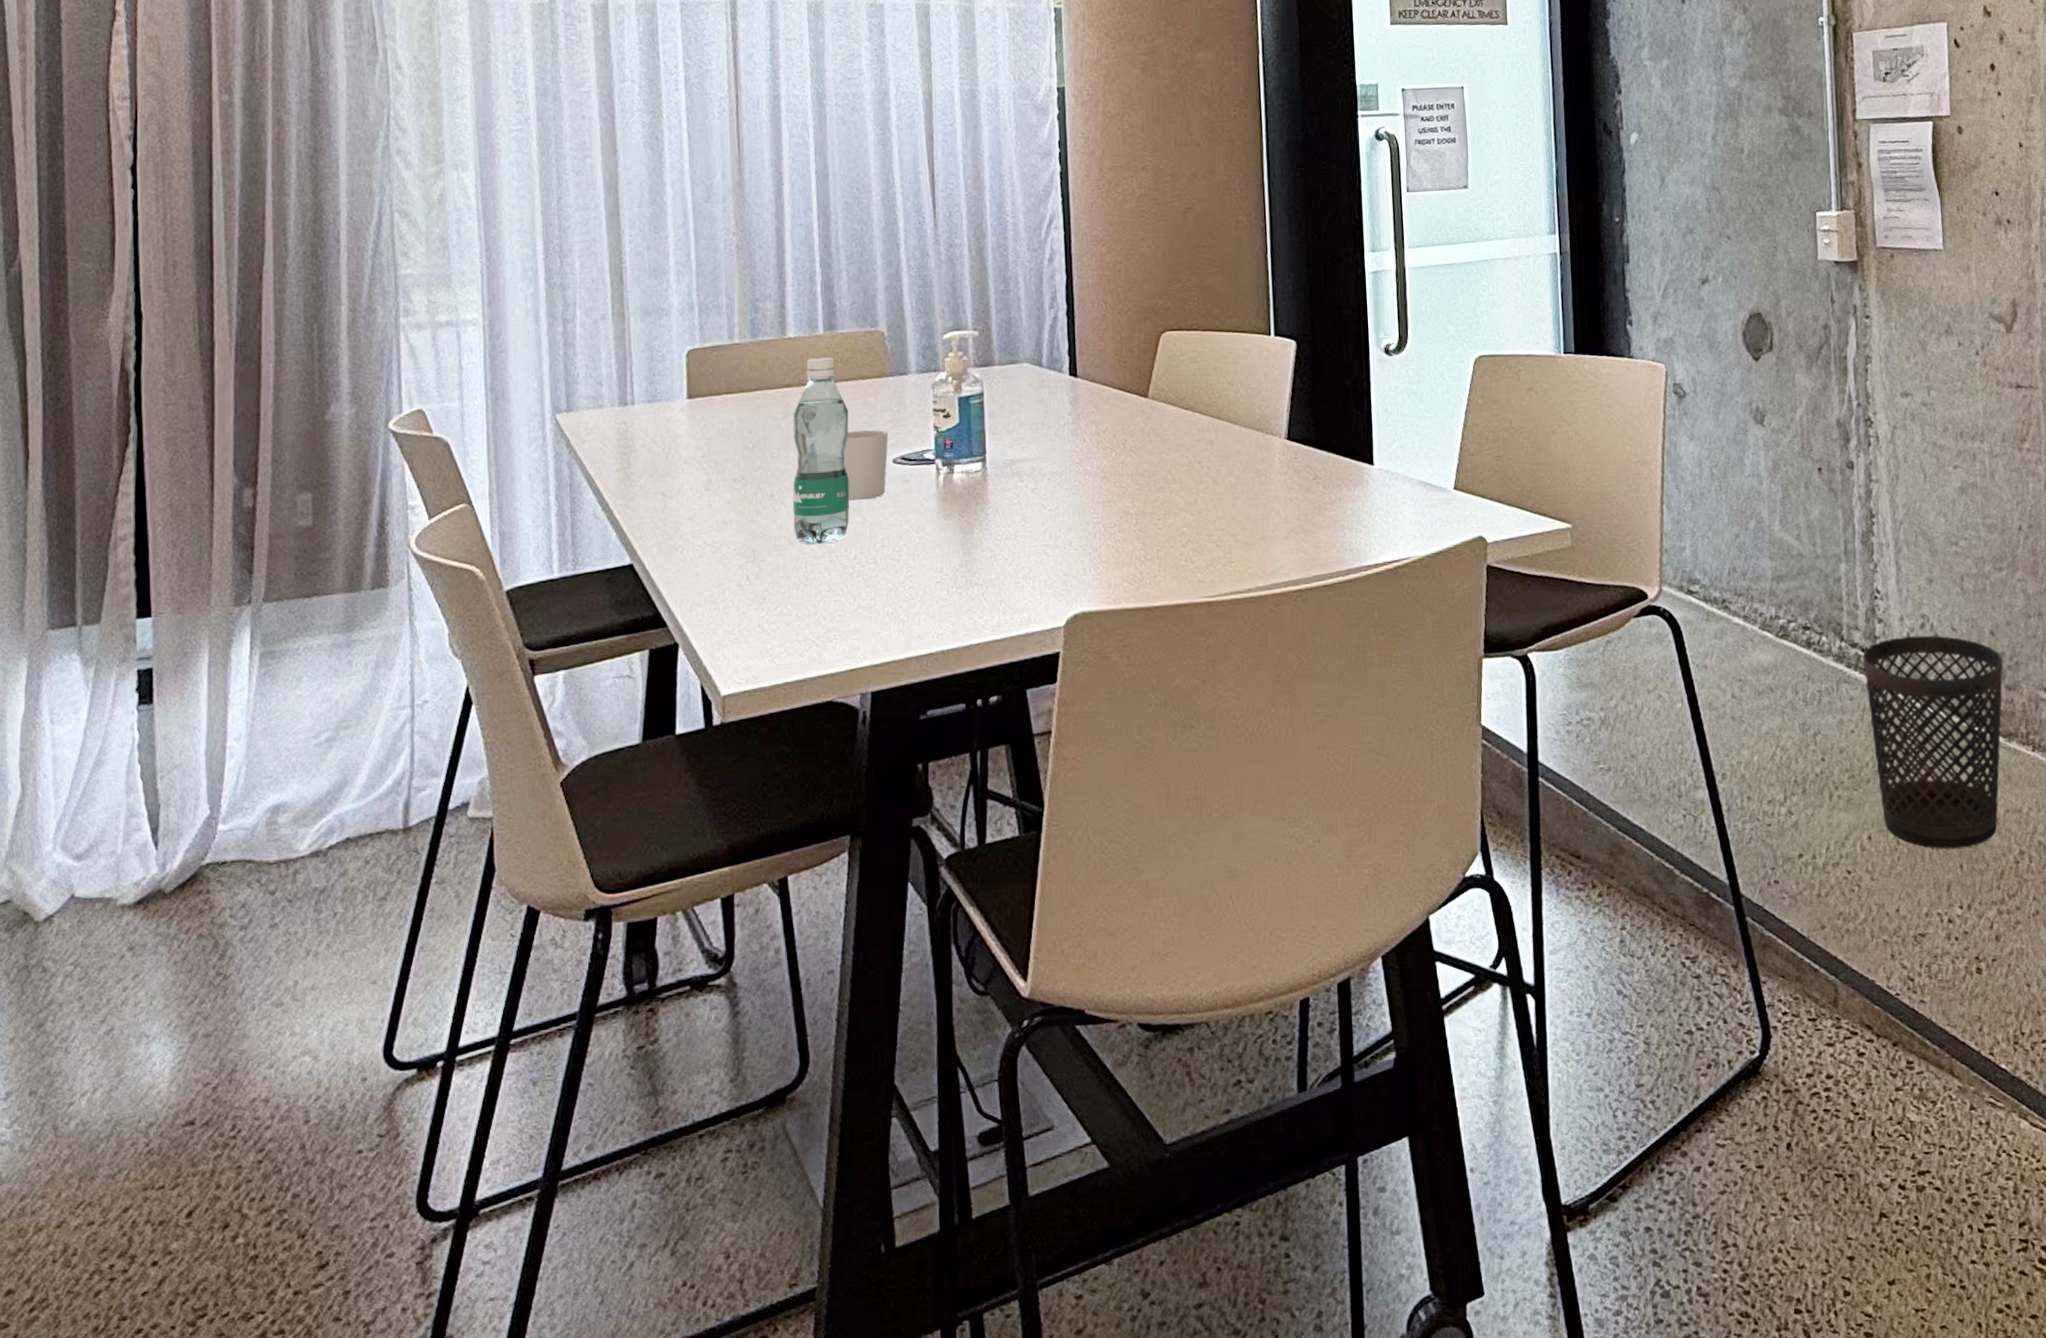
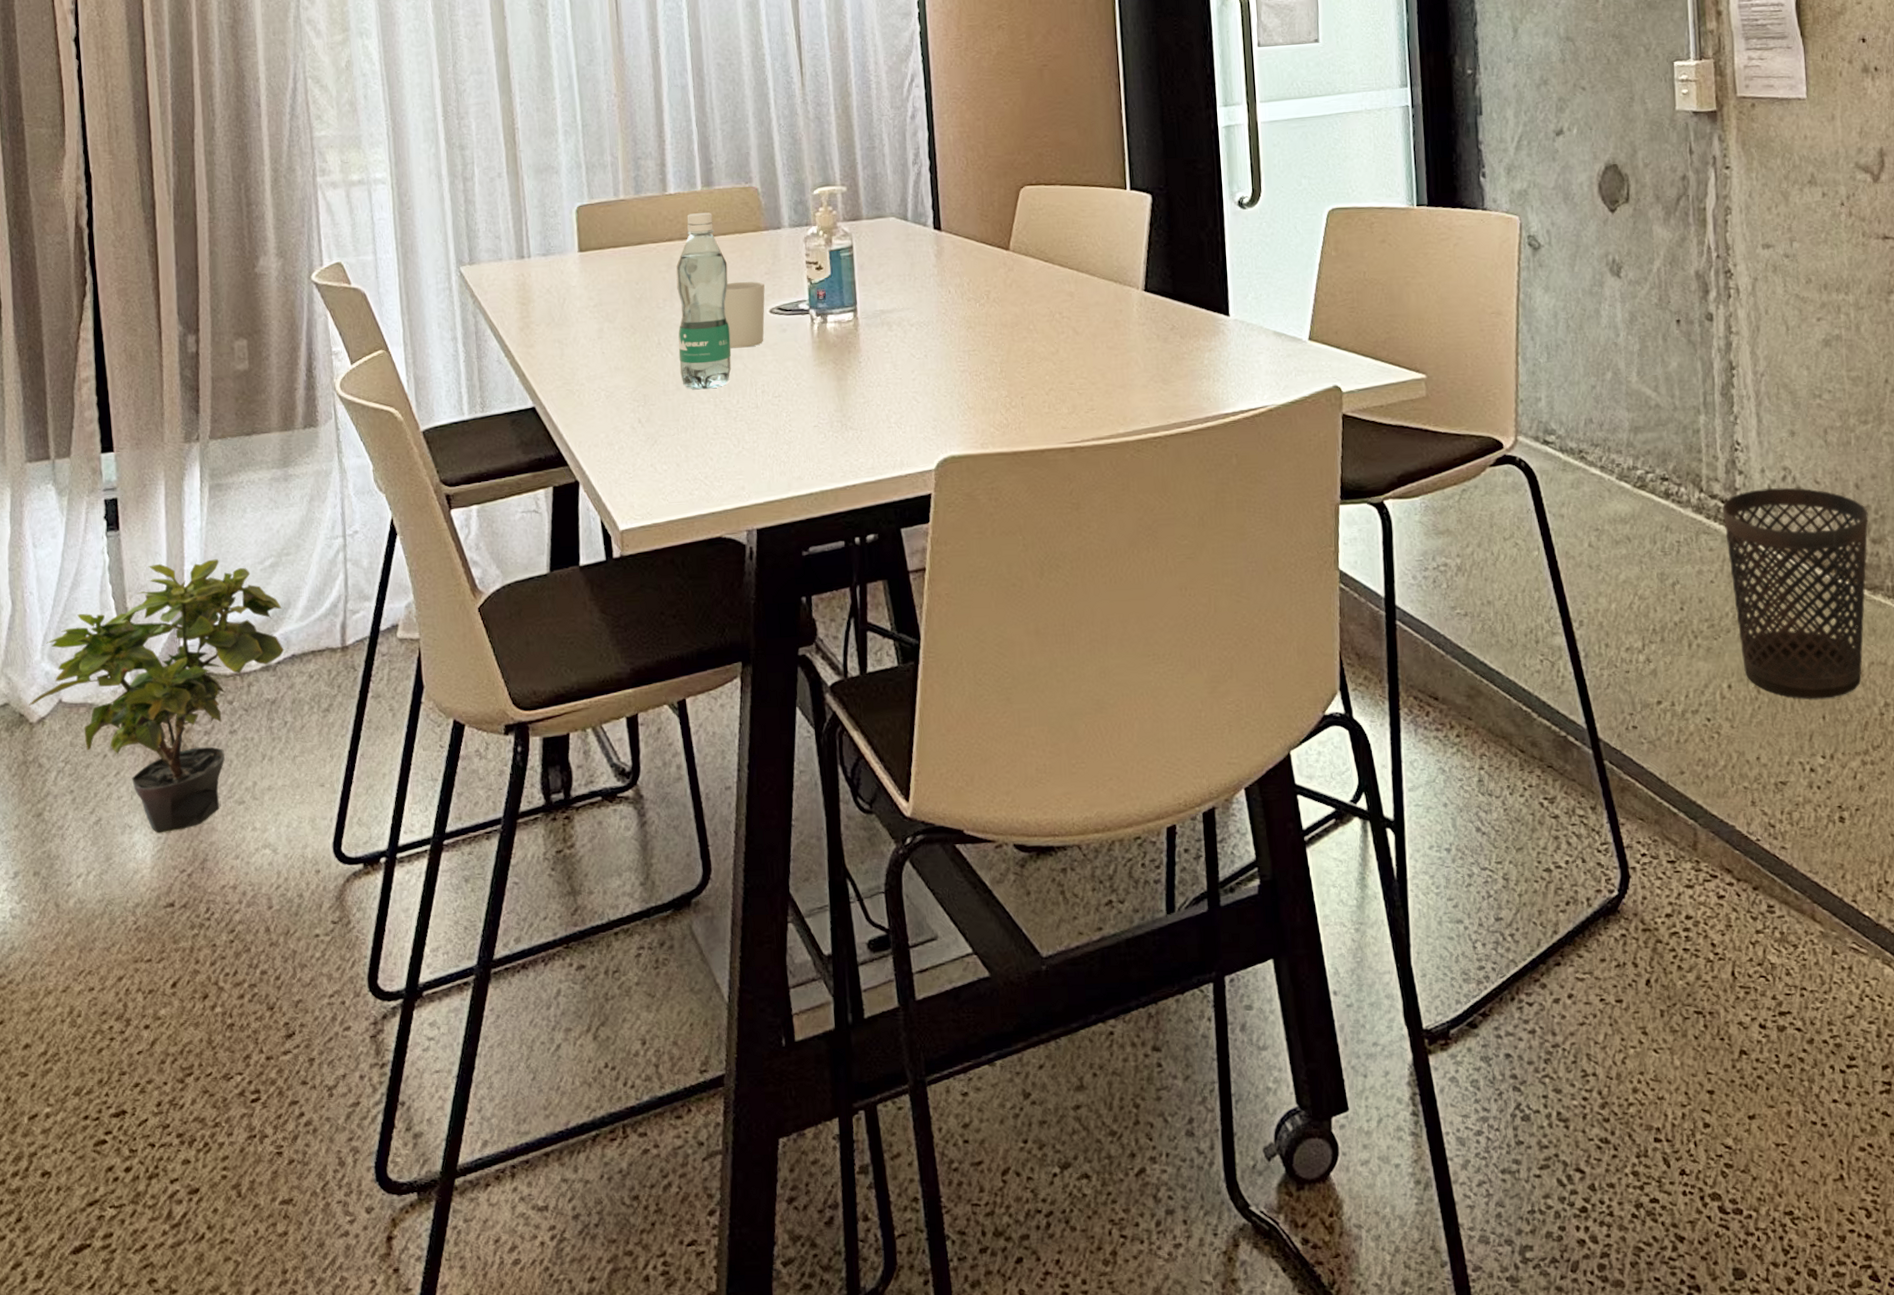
potted plant: none [34,734,338,1043] -> present [28,559,284,834]

